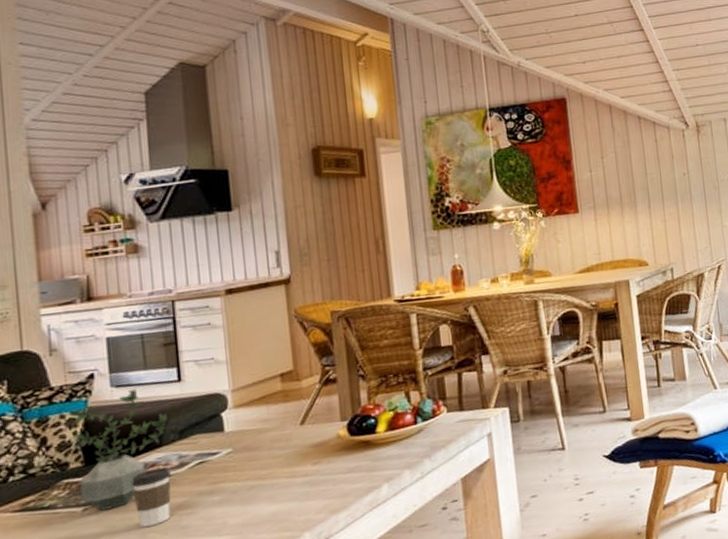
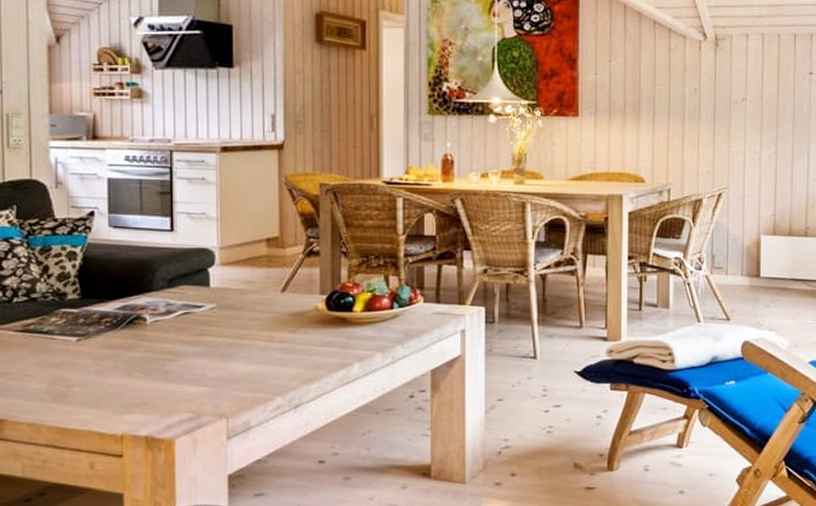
potted plant: present [71,388,167,511] -> none [71,232,158,344]
coffee cup: present [132,467,171,527] -> none [122,312,158,365]

